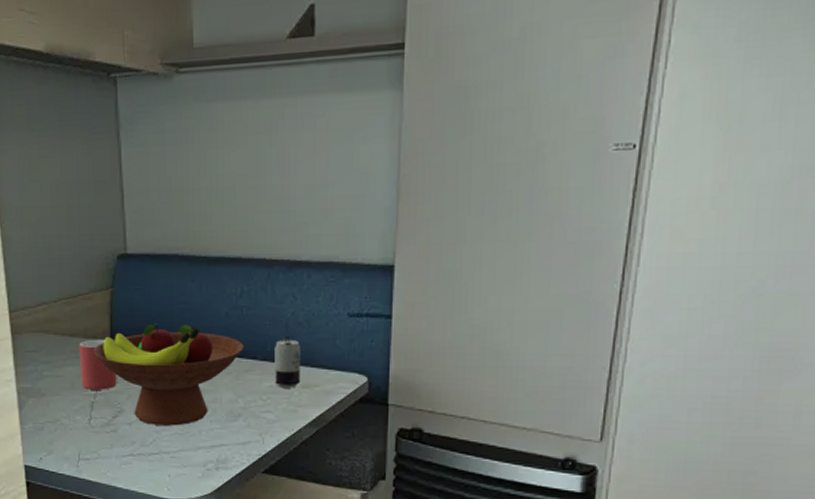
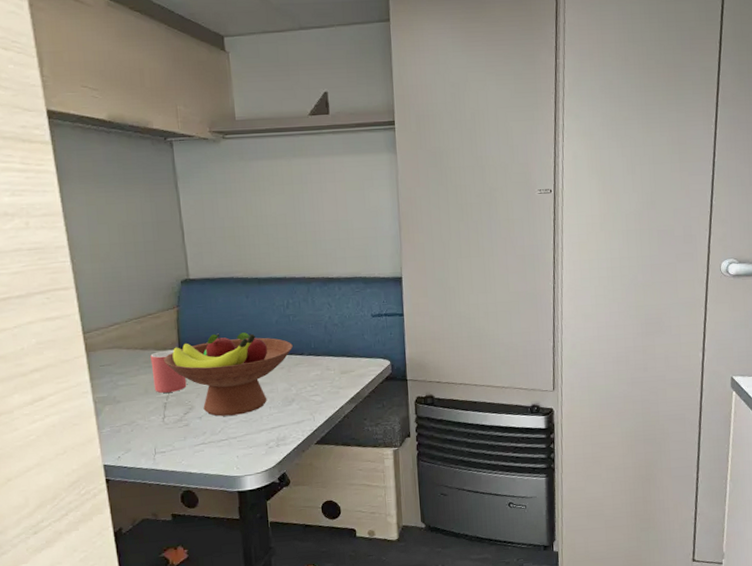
beverage can: present [275,336,300,388] -> none [317,335,339,376]

